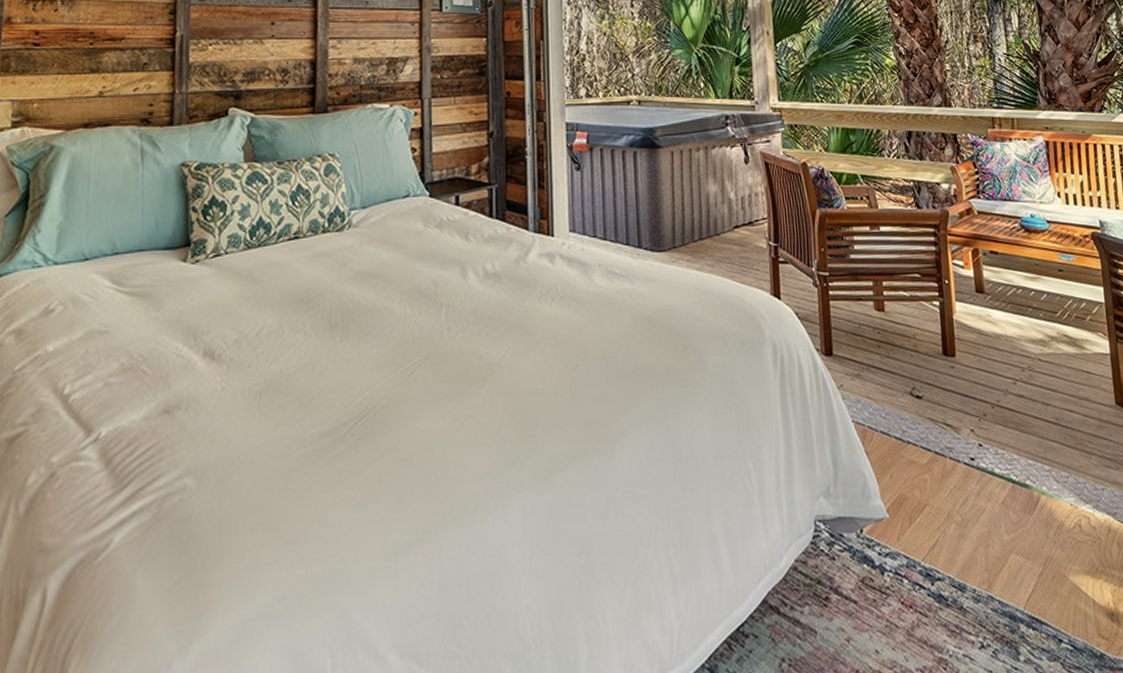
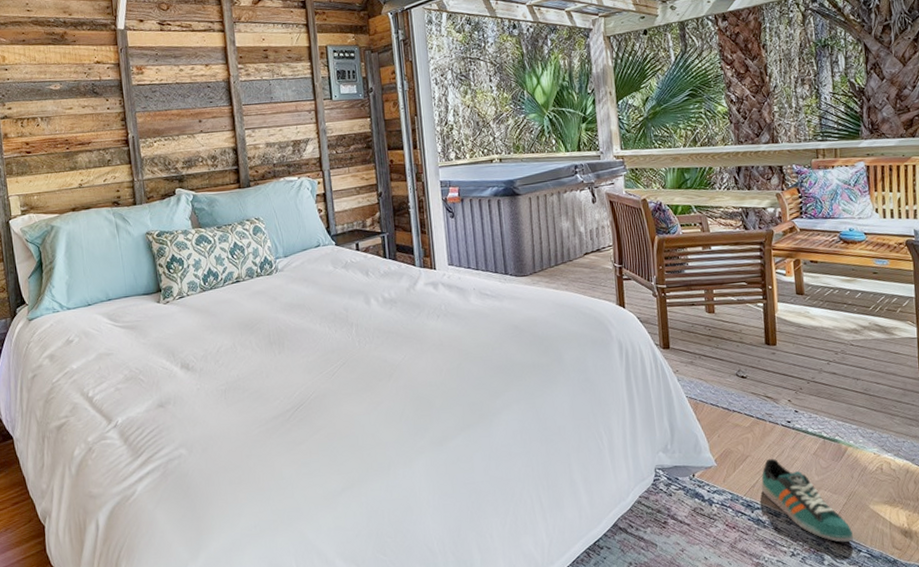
sneaker: none [942,508,1052,628] -> present [761,458,853,542]

